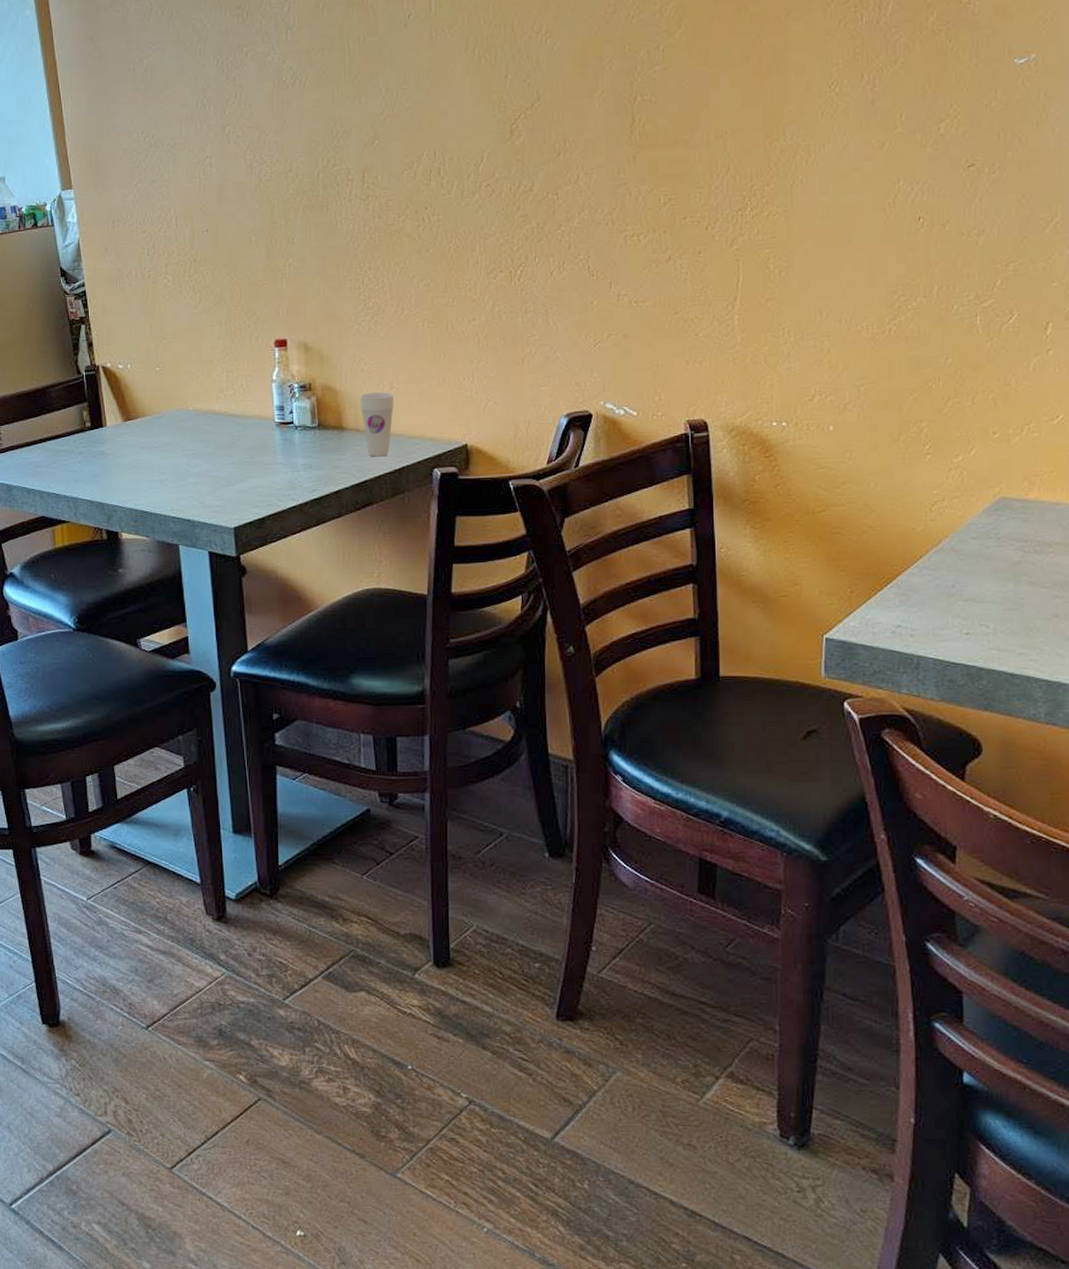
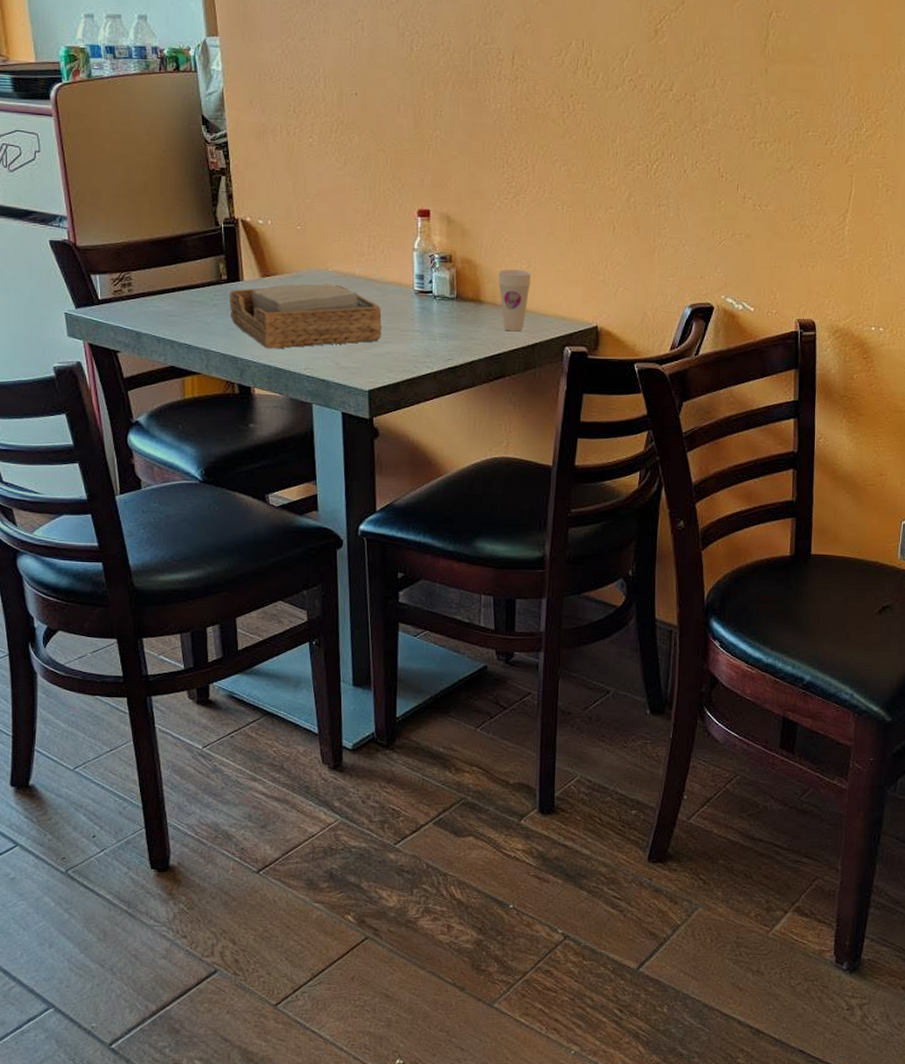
napkin holder: none [94,422,244,493] -> present [230,284,382,349]

